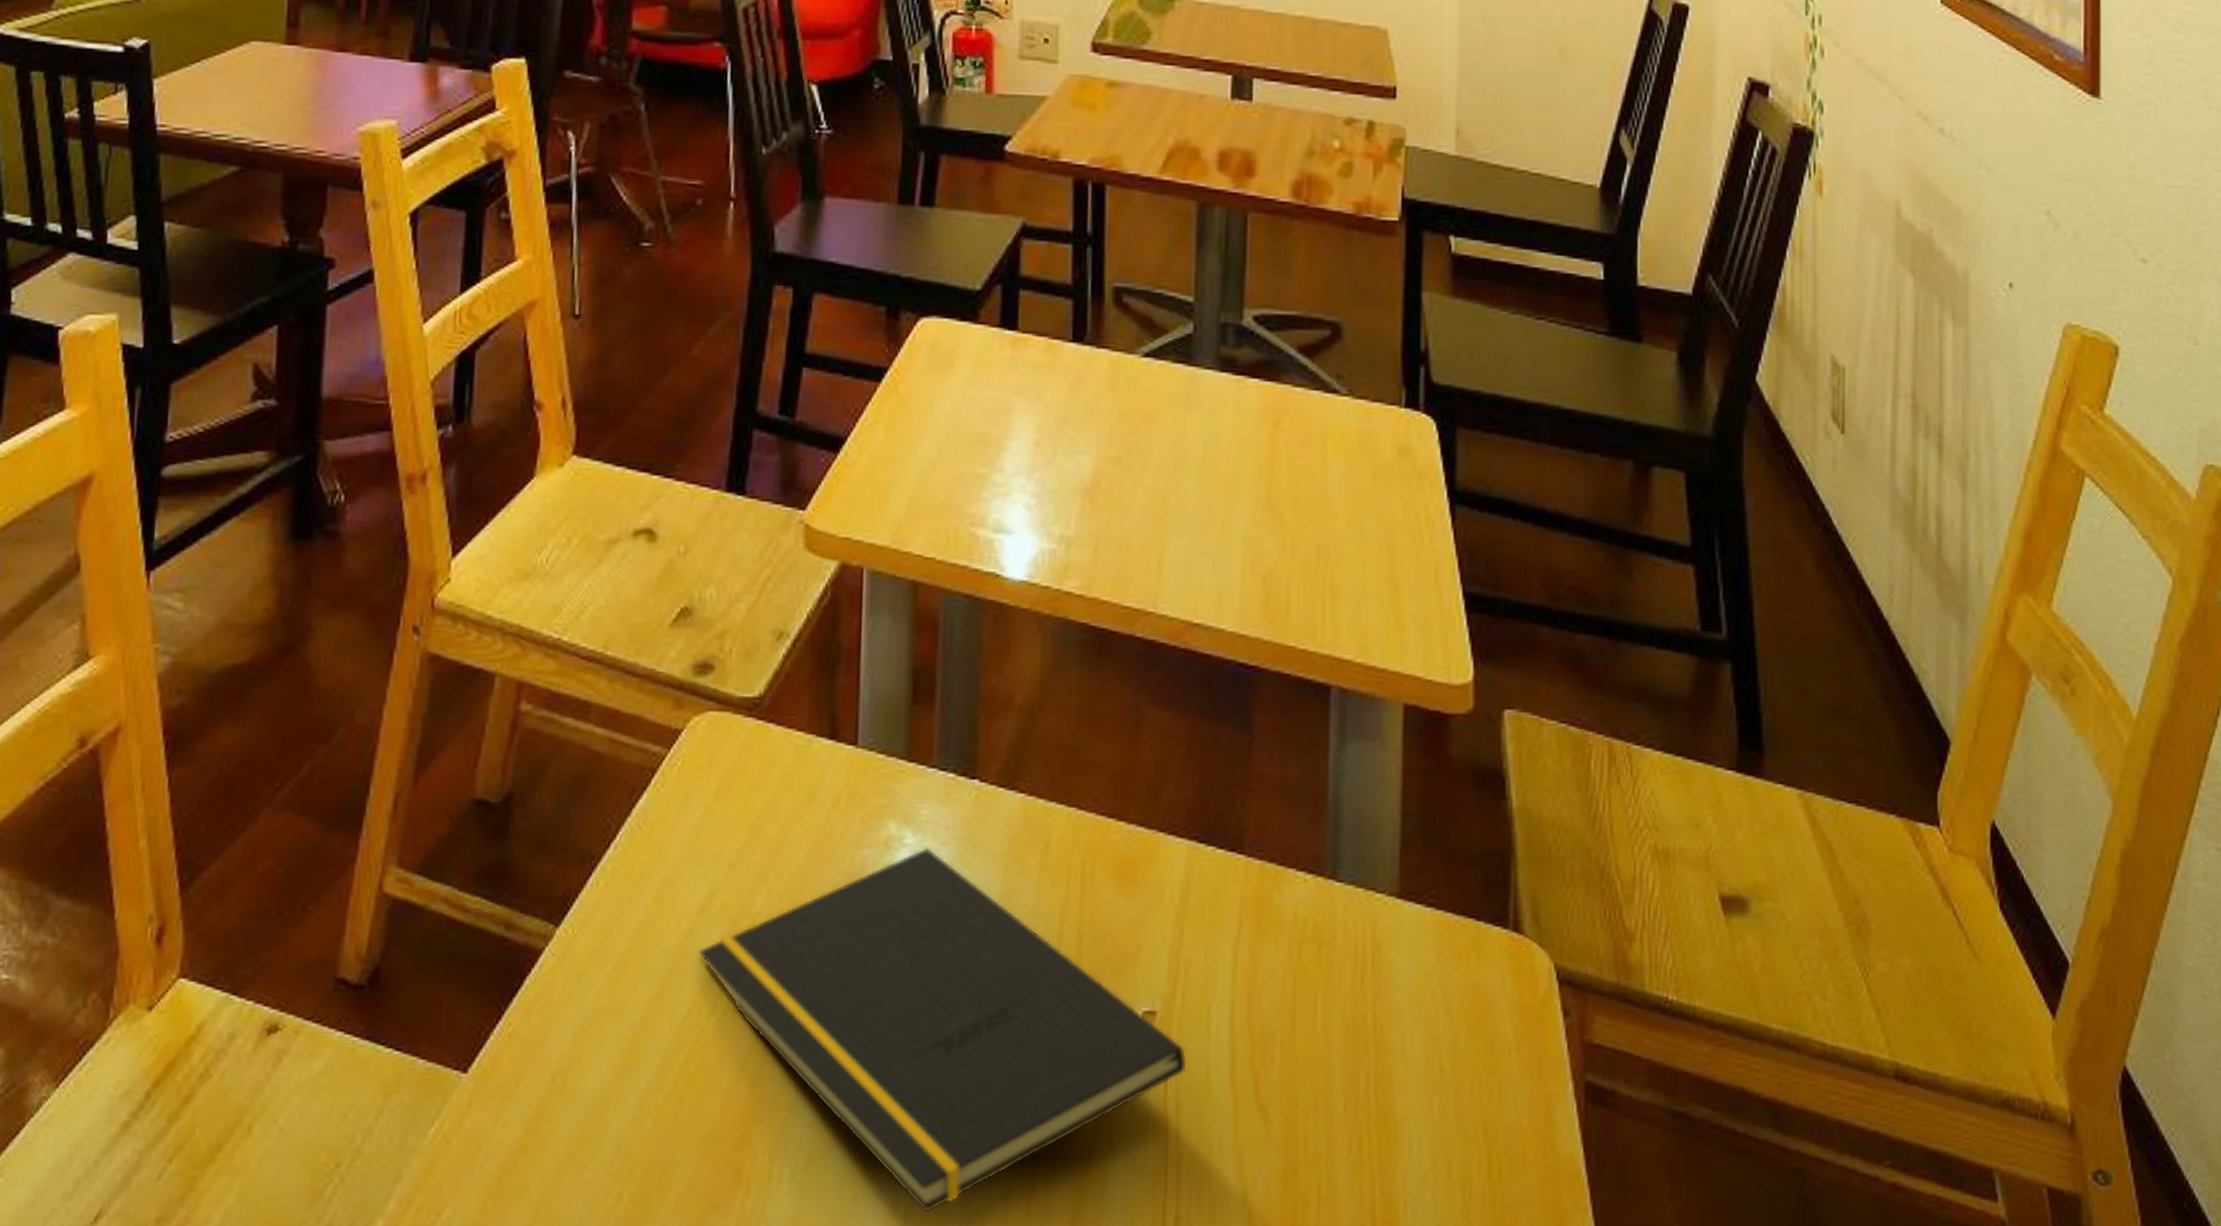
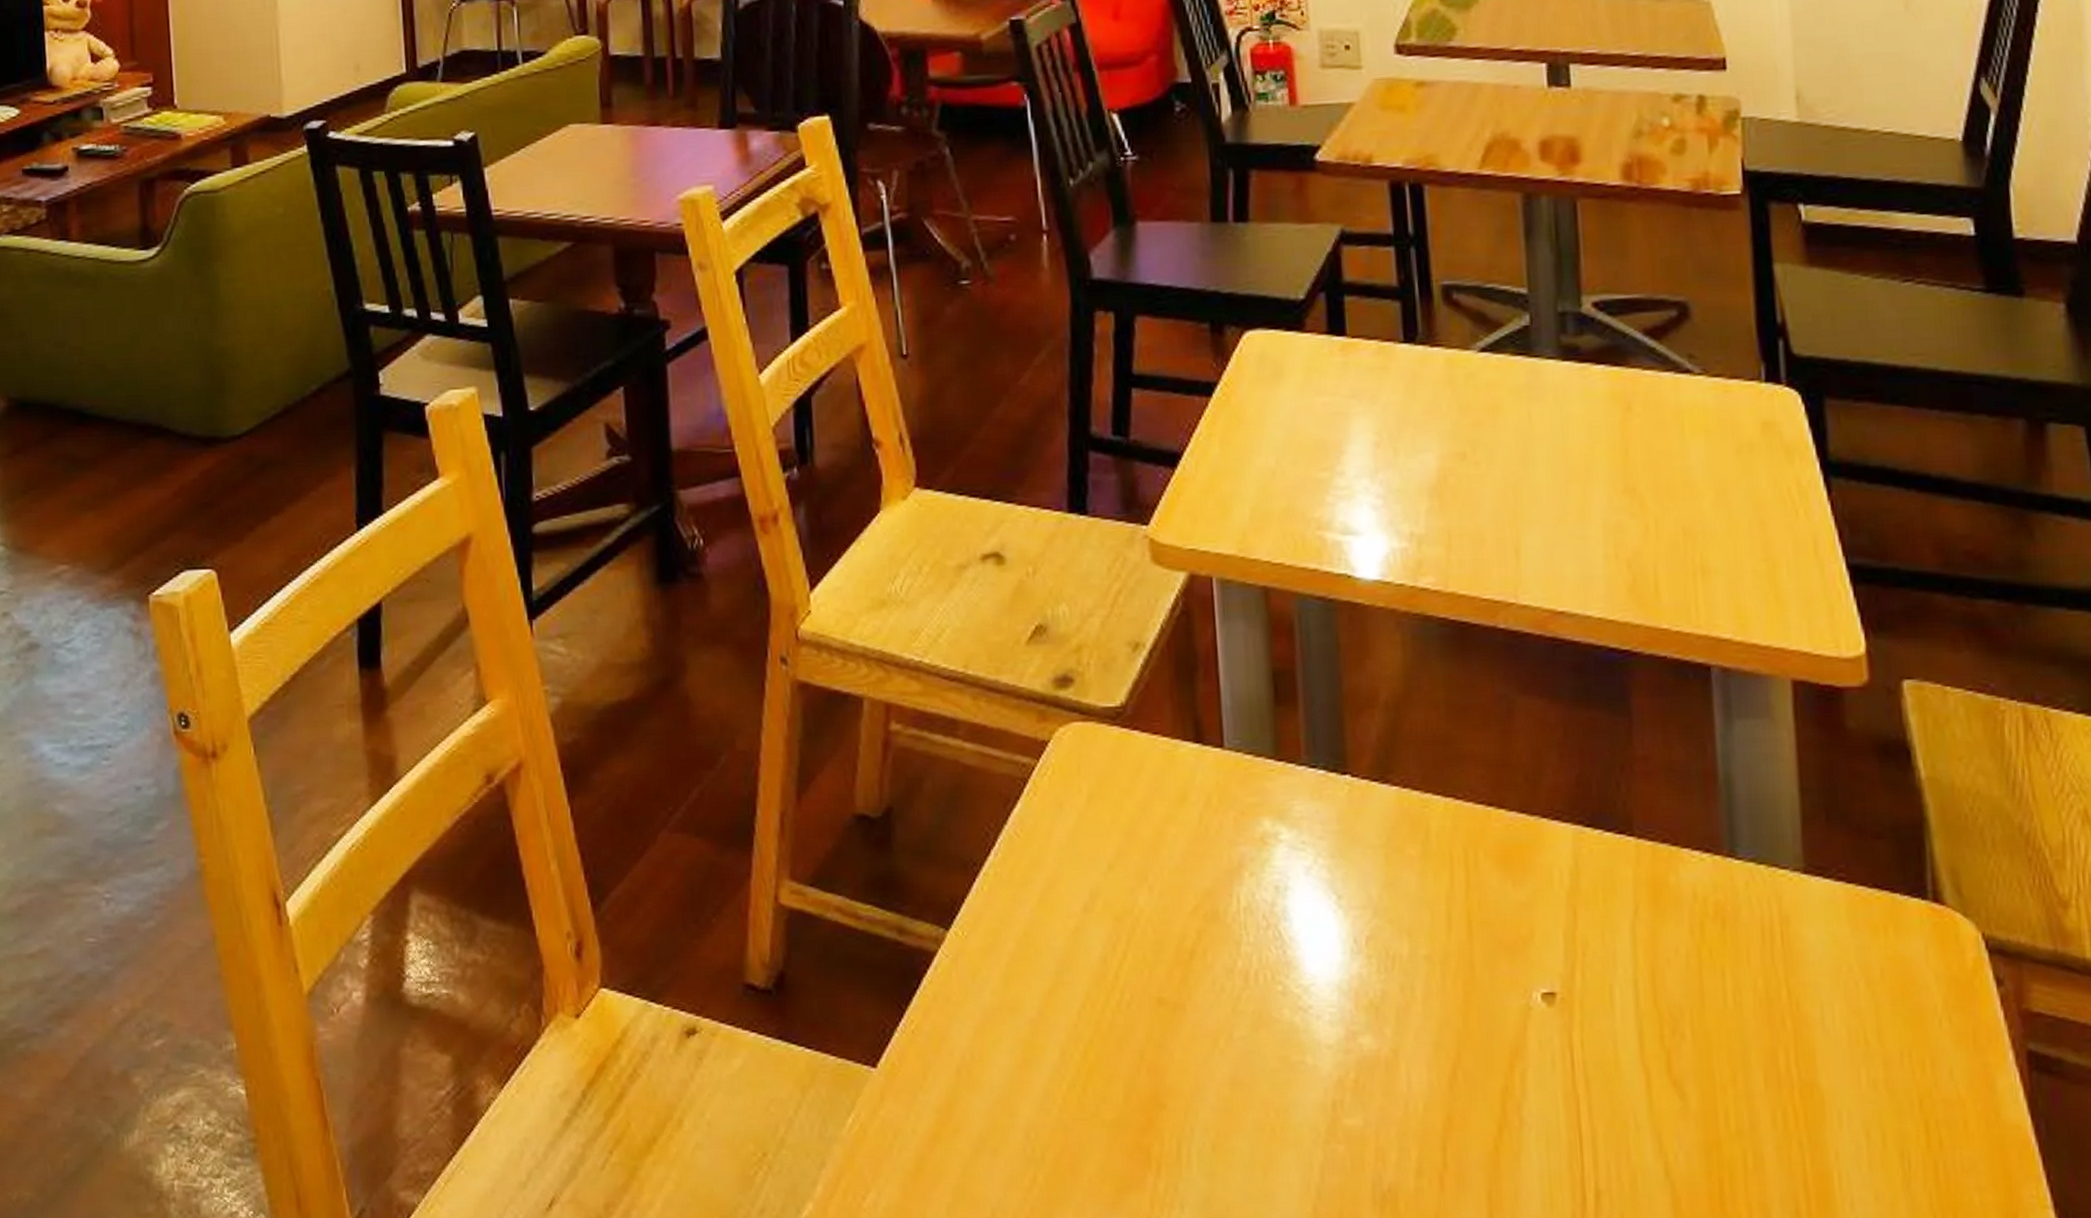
notepad: present [699,847,1187,1213] -> none [1087,842,1593,1191]

